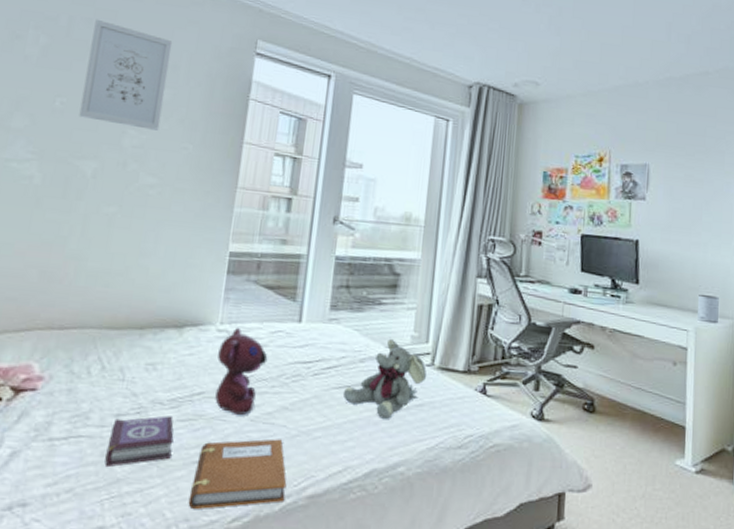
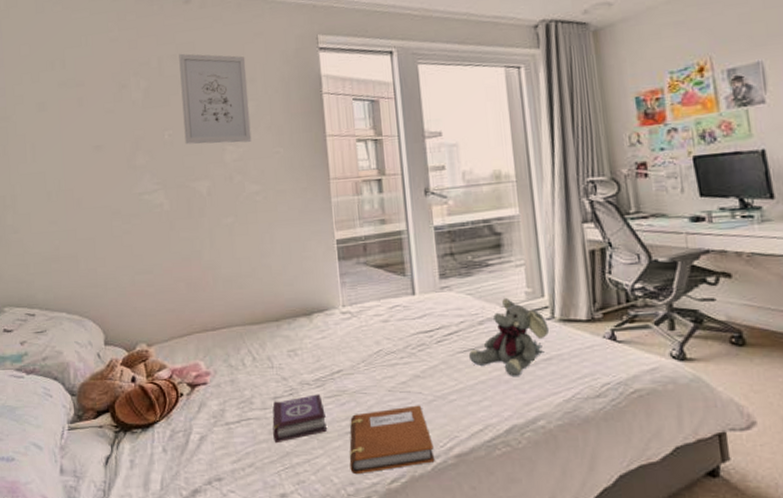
teddy bear: present [215,327,268,415] -> none [346,307,392,387]

